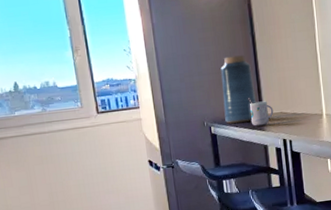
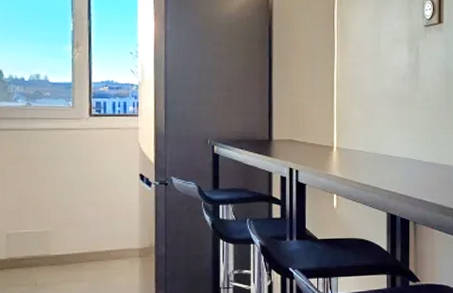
vase: present [221,55,257,124] -> none [230,75,266,145]
mug: present [248,98,274,126] -> none [257,120,283,151]

